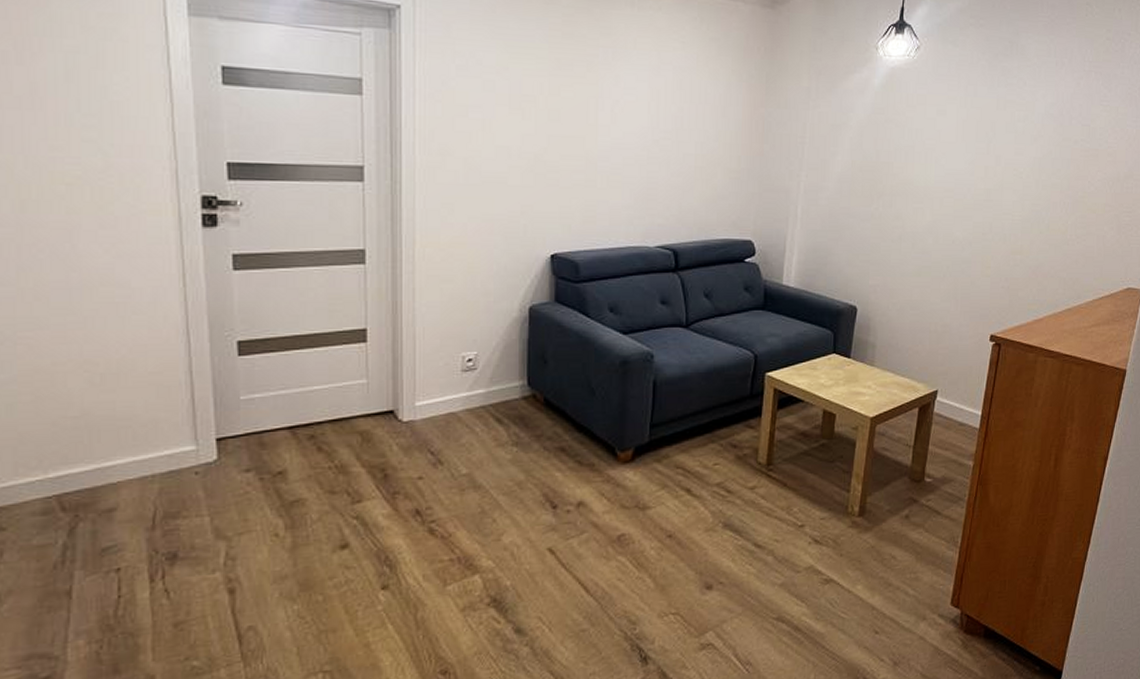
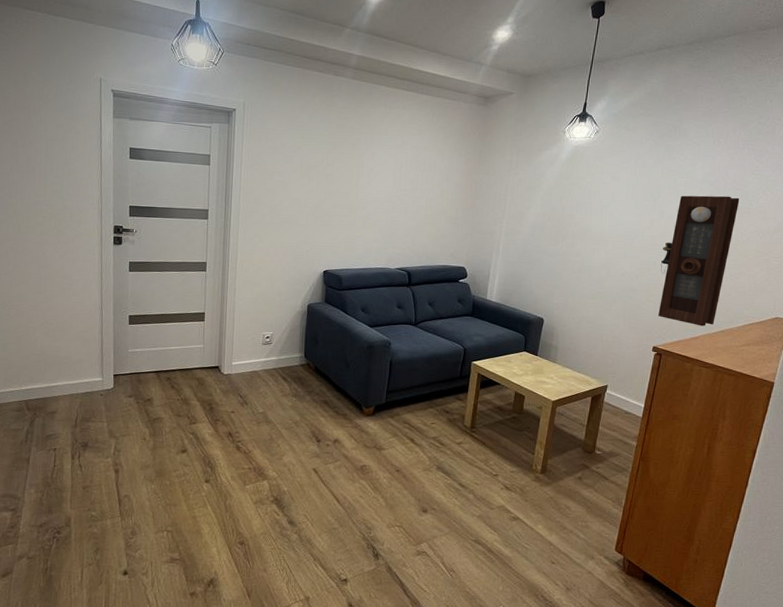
pendulum clock: none [996,134,1087,305] -> present [658,195,740,327]

